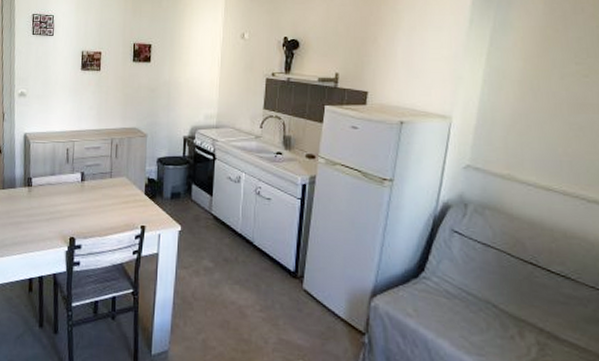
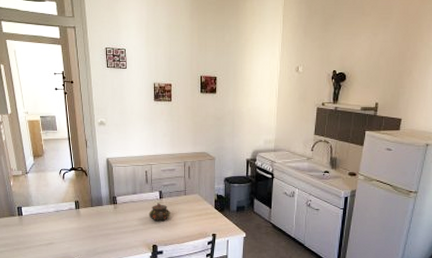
teapot: none [67,185,93,209] -> present [148,202,170,222]

